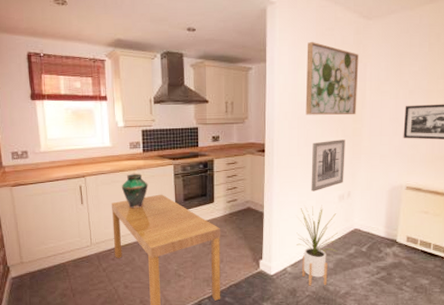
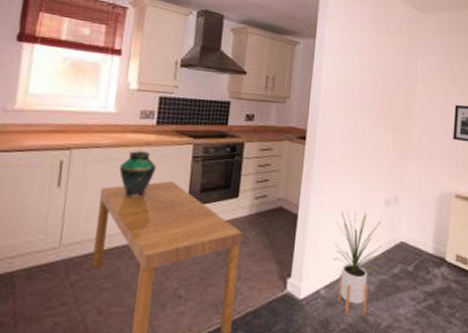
wall art: present [305,41,359,115] -> none [354,24,411,109]
wall art: present [311,139,345,192] -> none [355,133,394,193]

